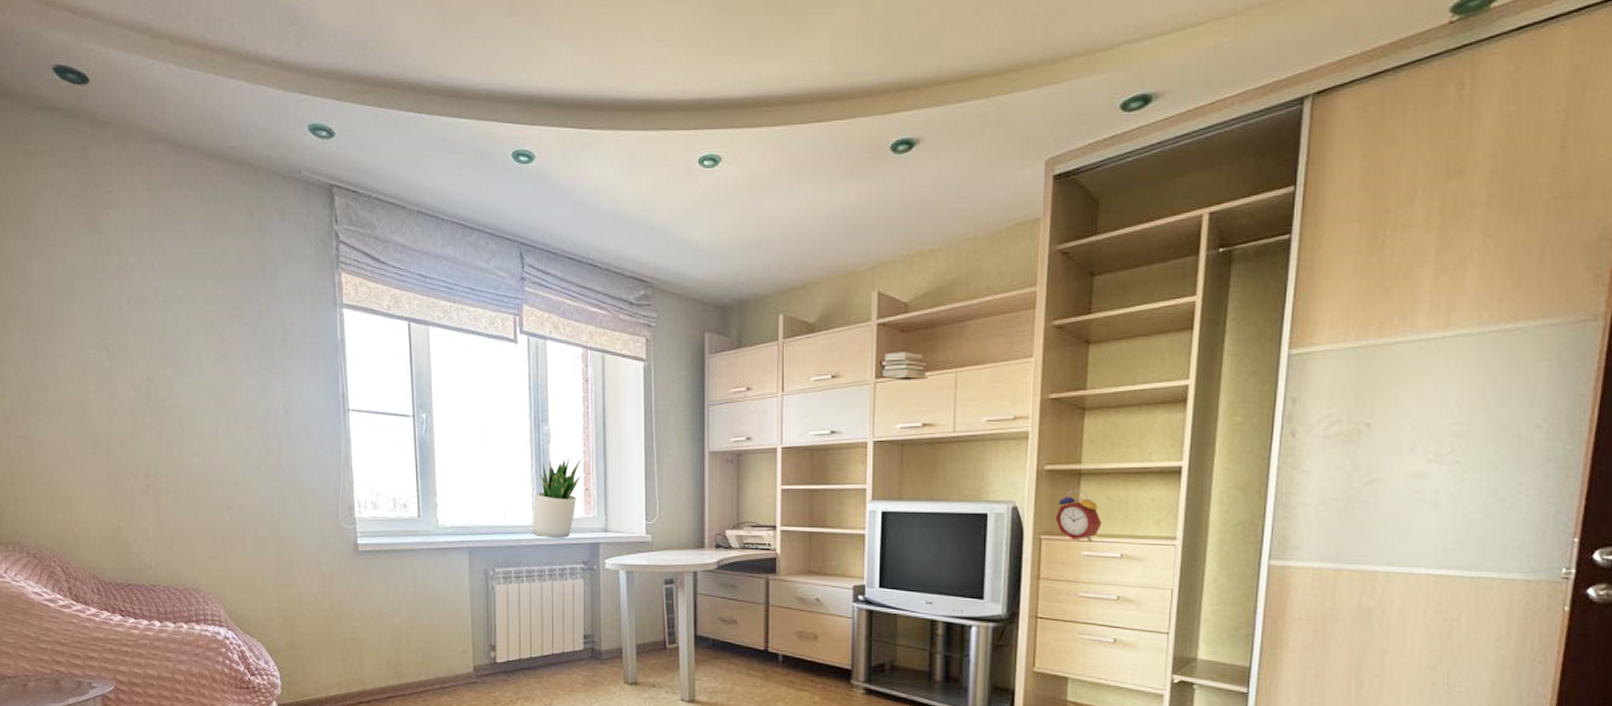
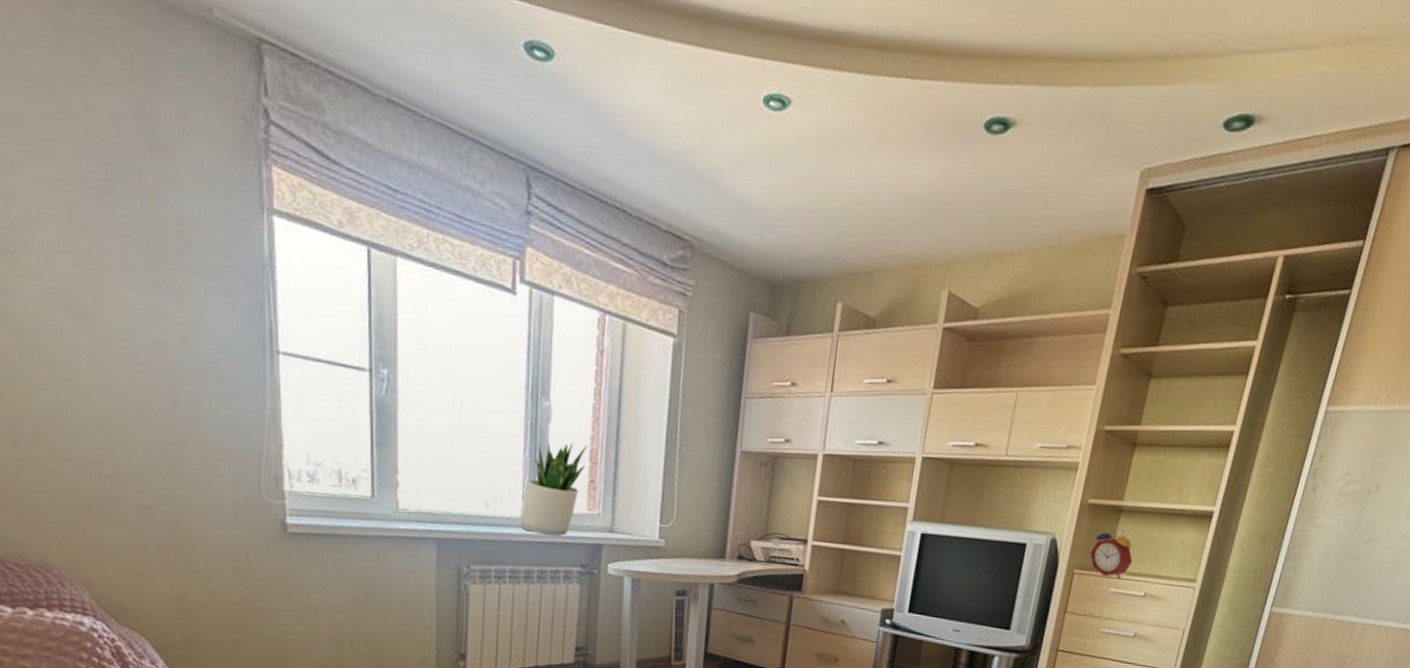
books: present [880,352,928,380] -> none [940,361,990,397]

